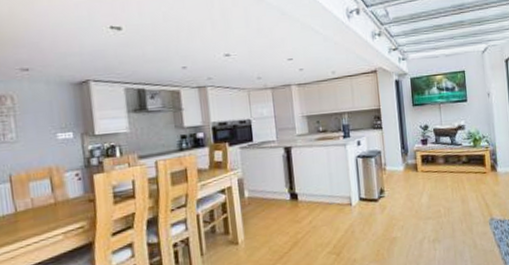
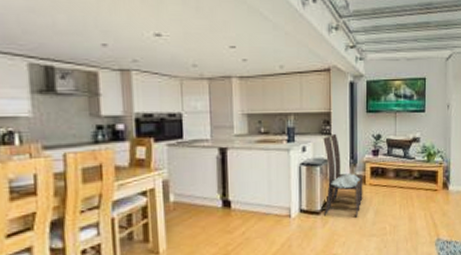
dining chair: none [375,127,417,203] -> present [323,133,363,218]

